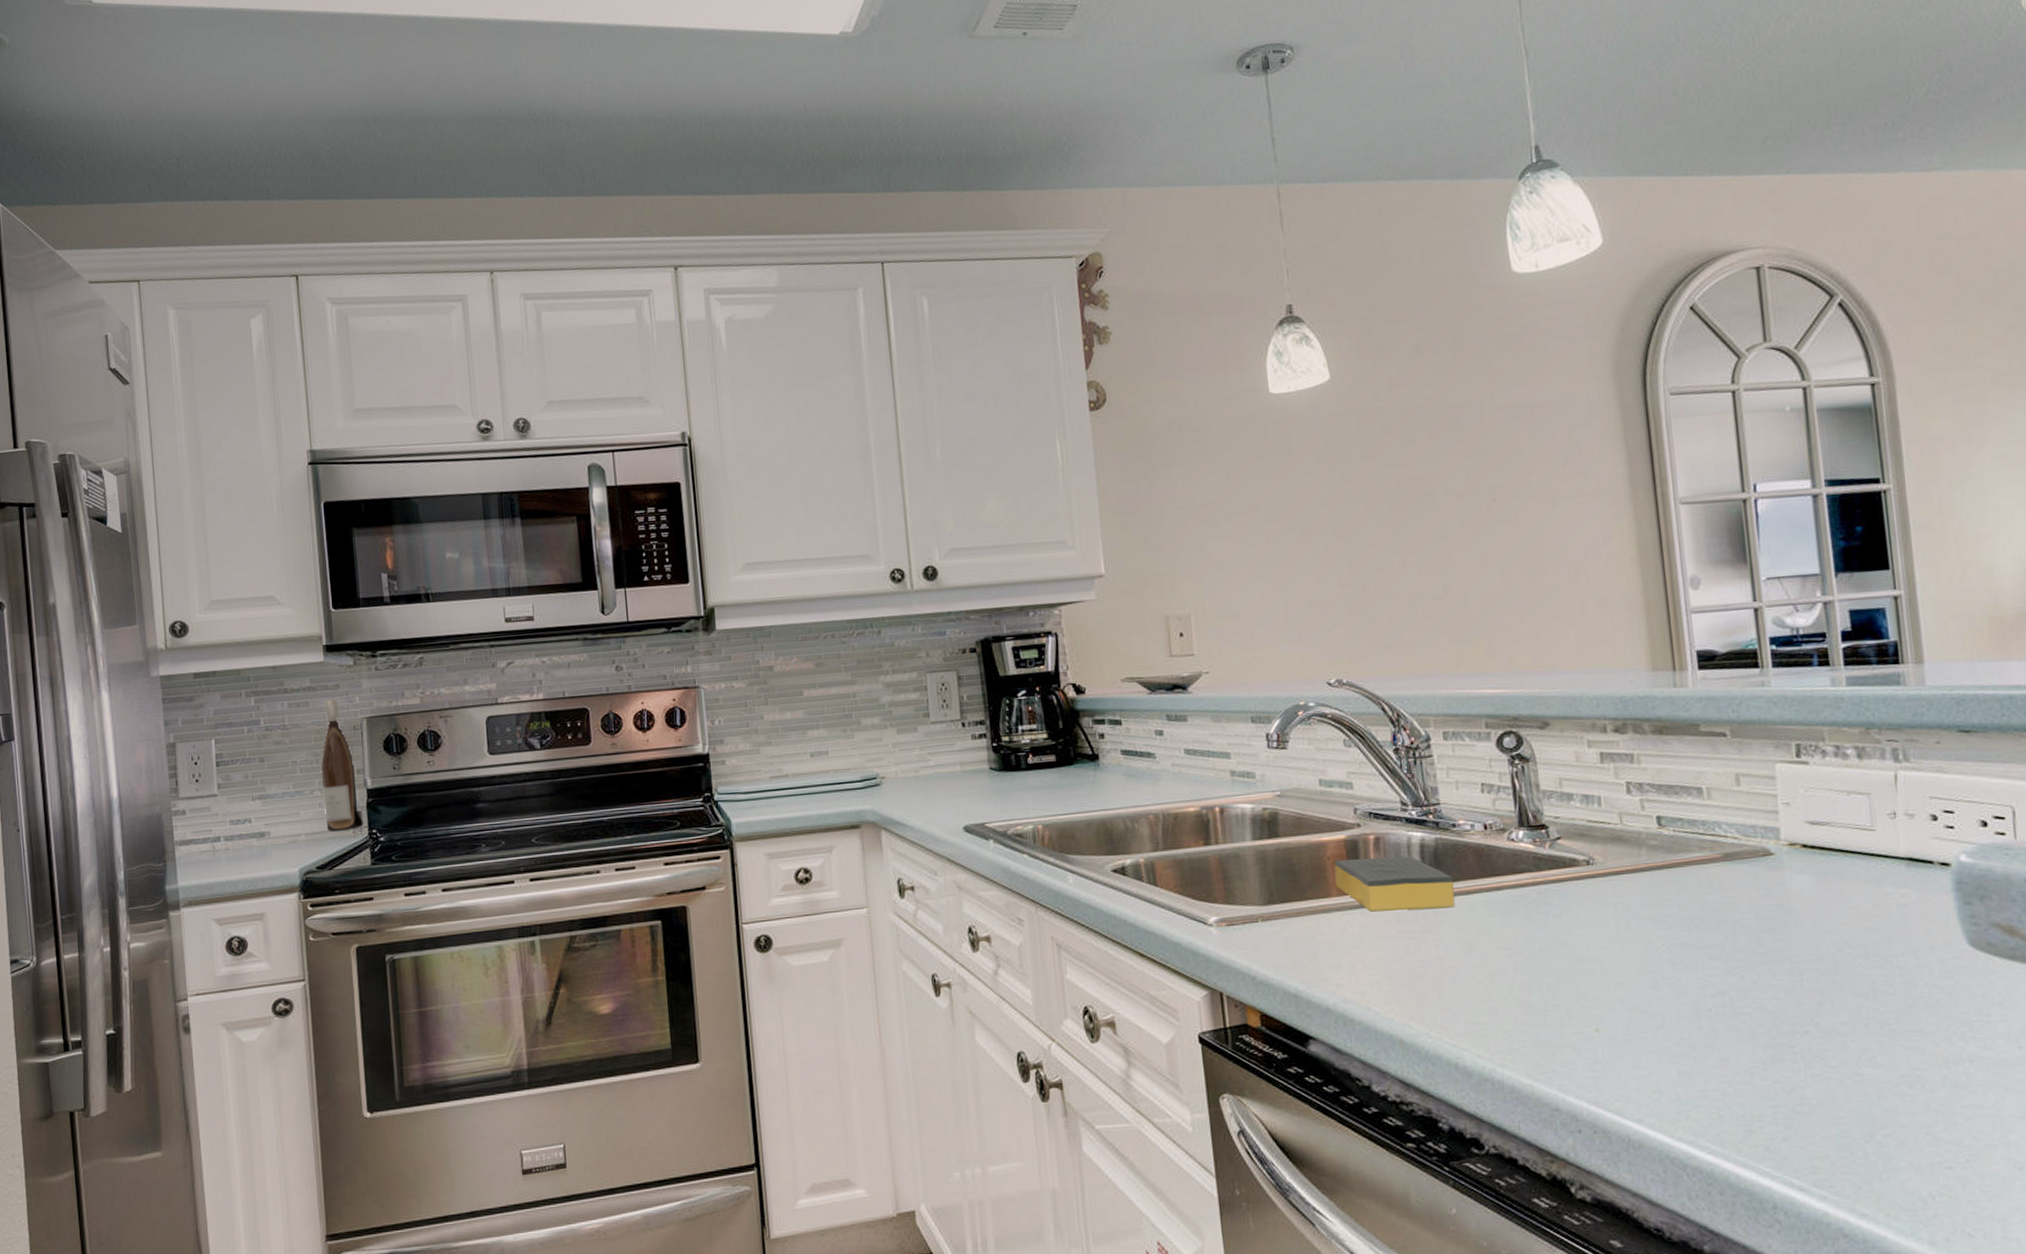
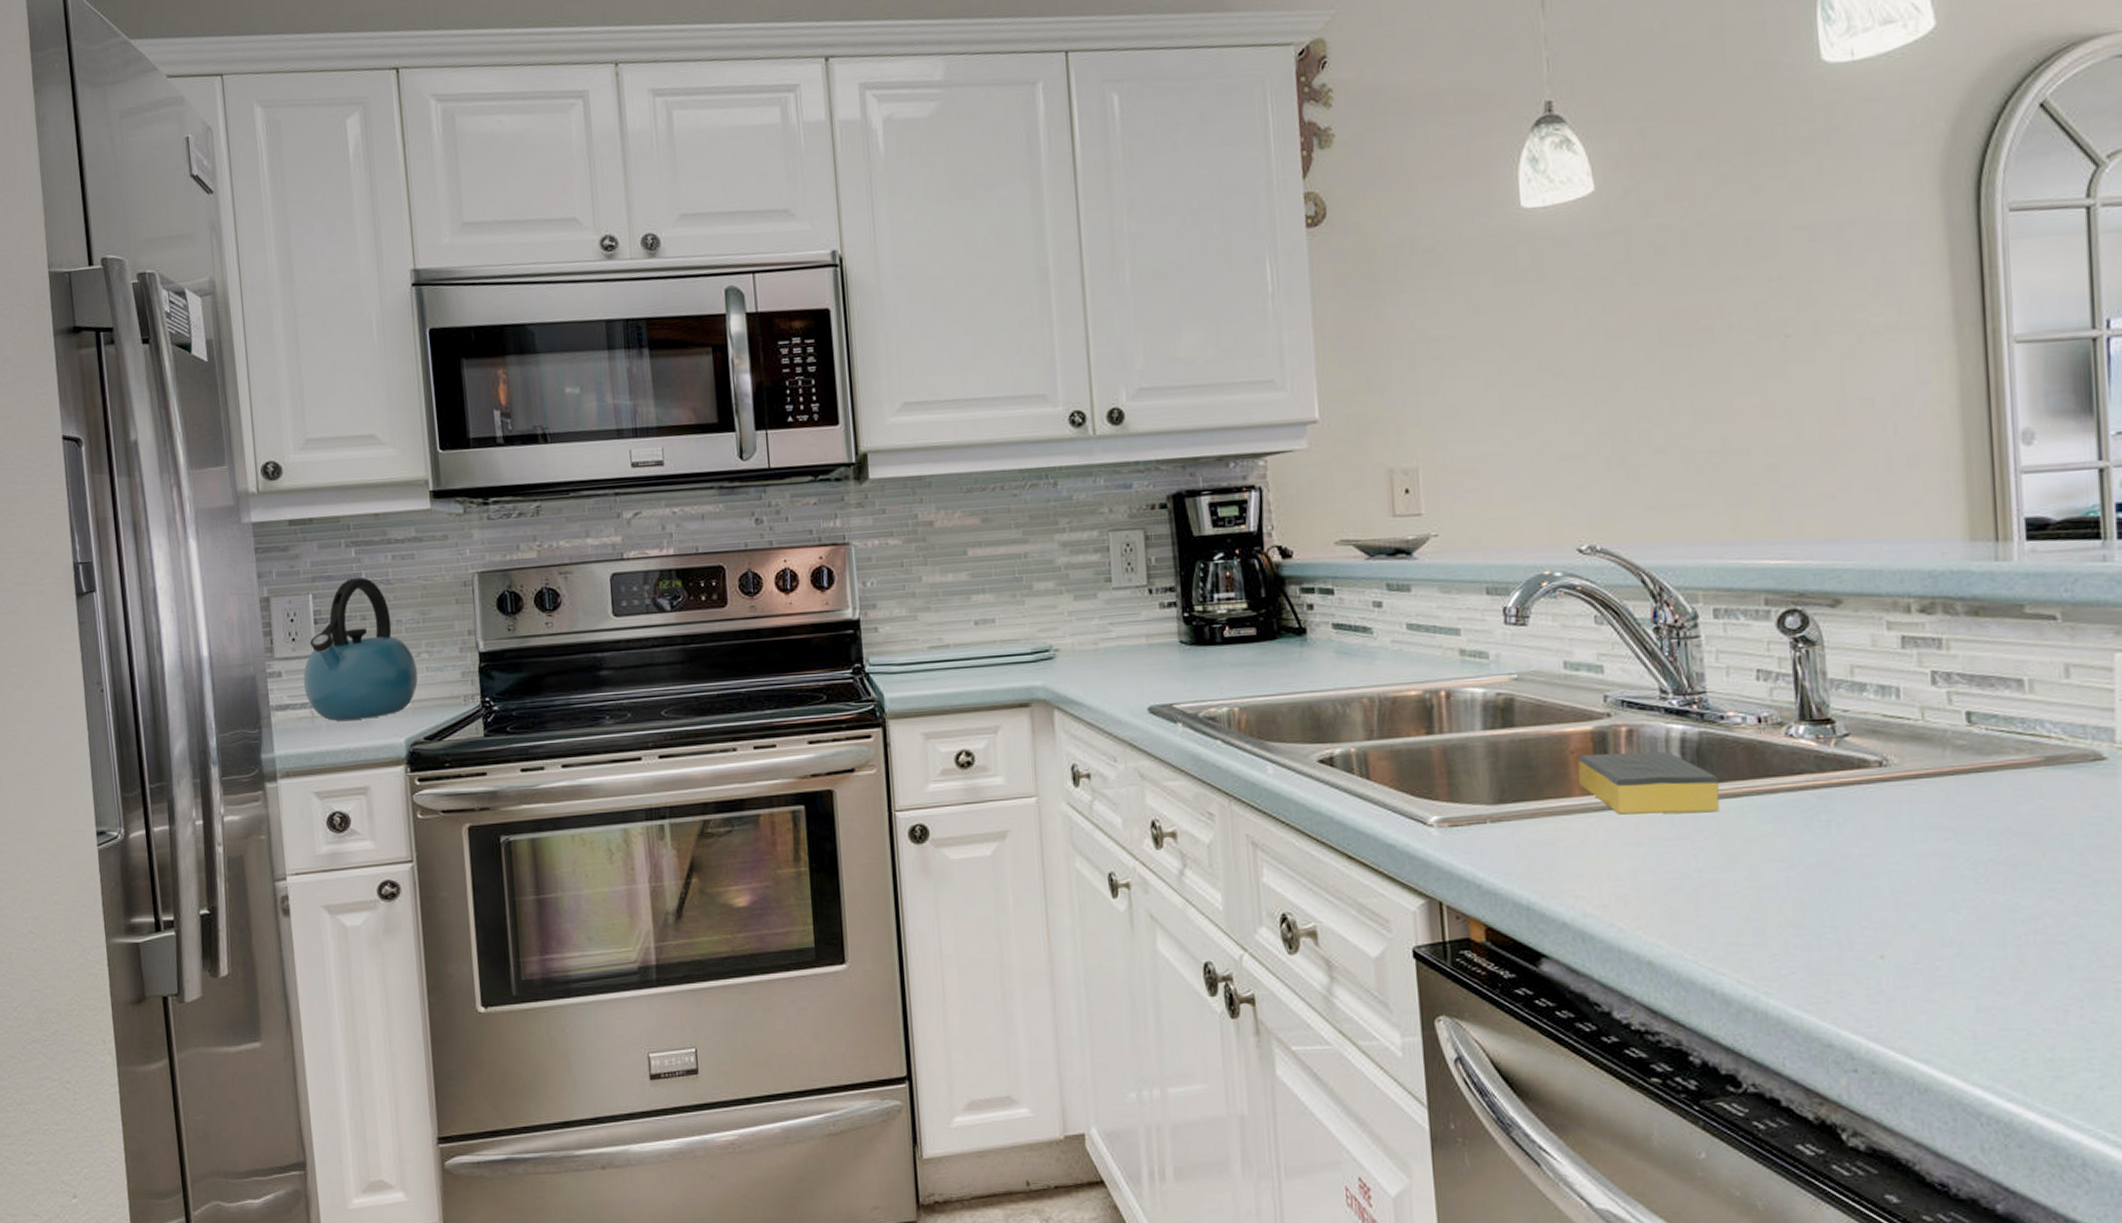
kettle: none [205,724,311,854] -> present [303,578,418,721]
bottle: present [320,699,364,832] -> none [428,551,476,699]

